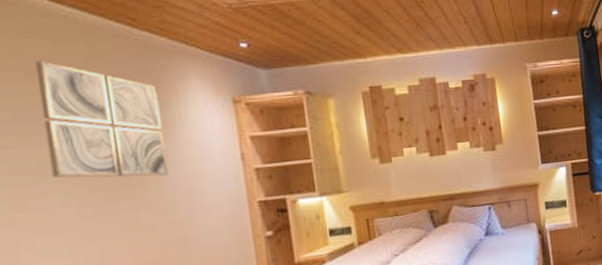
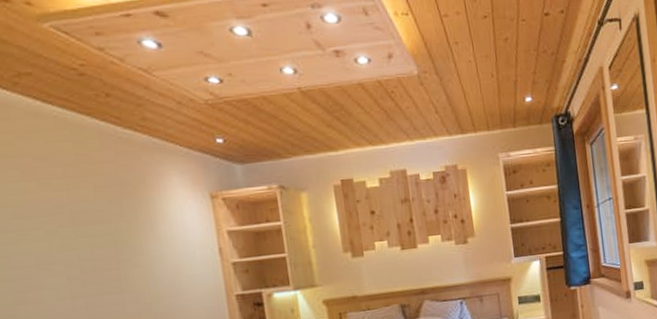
wall art: present [36,60,169,178] -> none [31,159,153,272]

